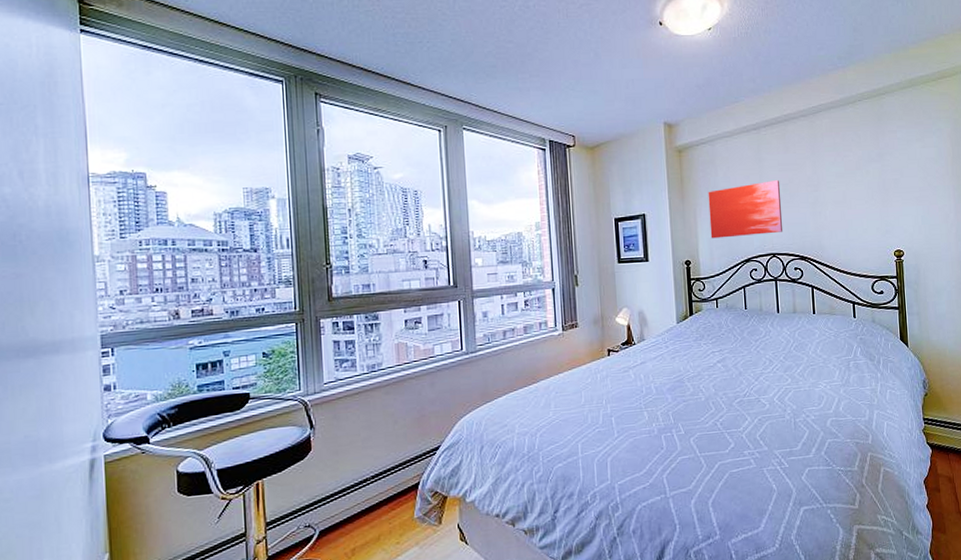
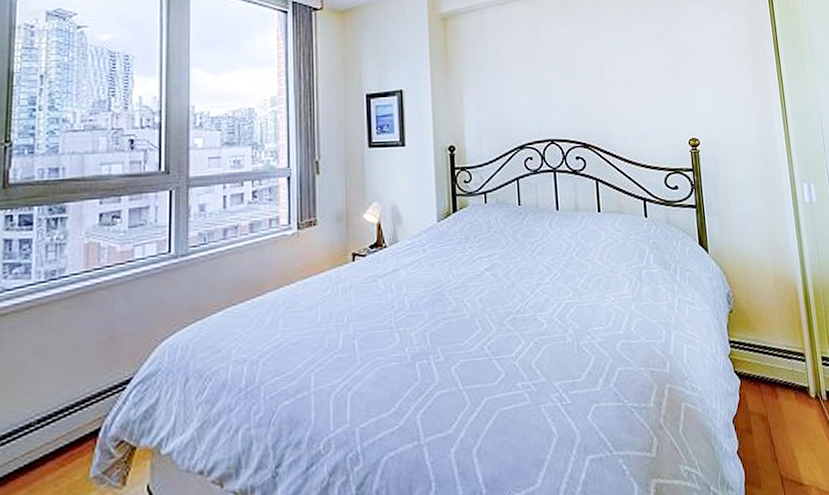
wall art: present [708,180,783,239] -> none [476,55,563,121]

